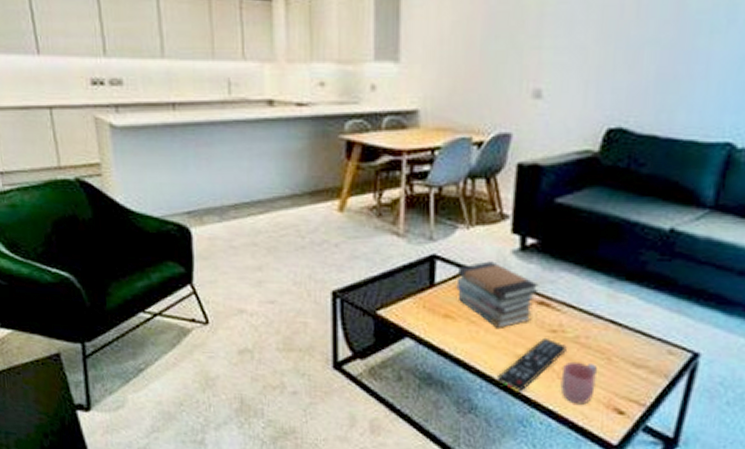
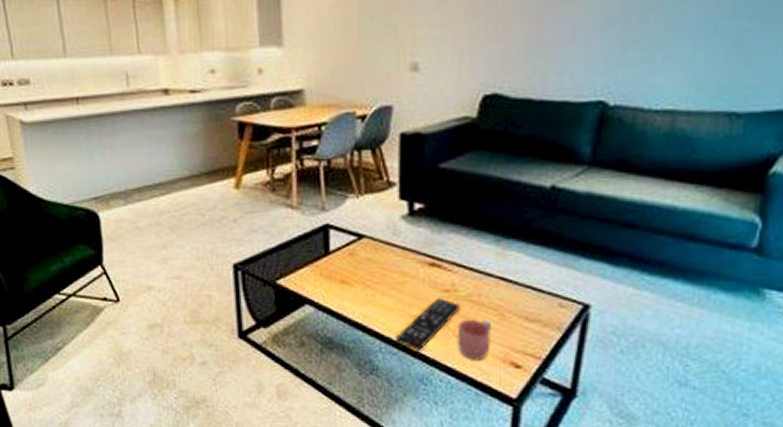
book stack: present [456,261,539,328] -> none [350,227,429,291]

